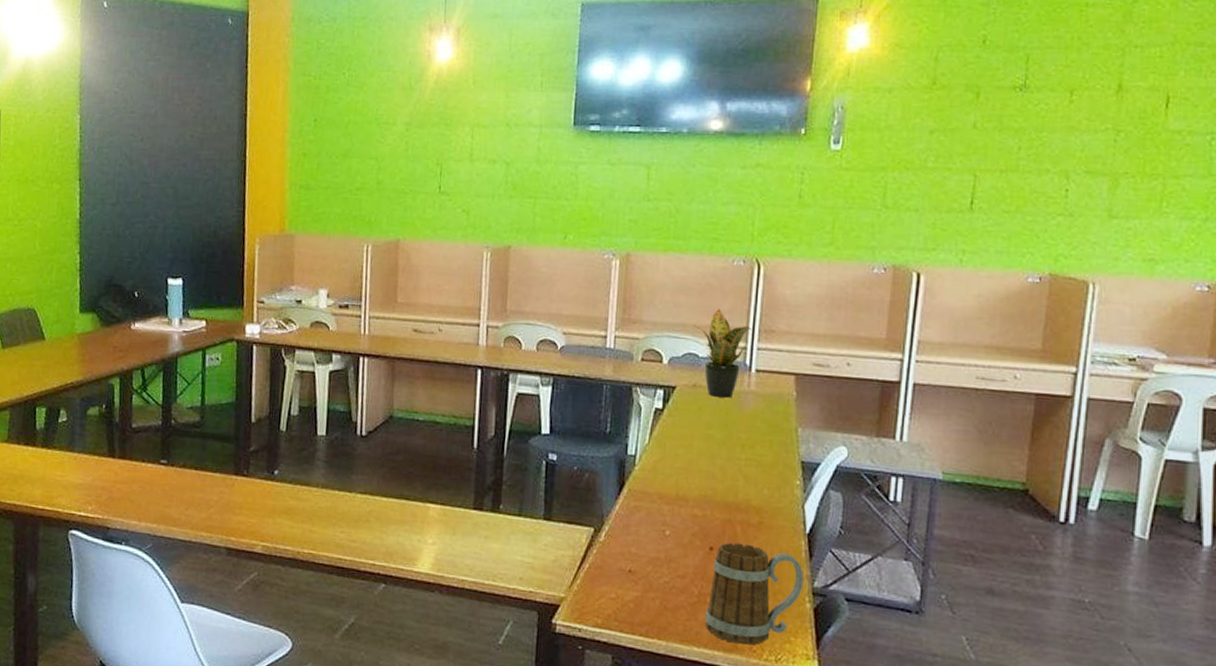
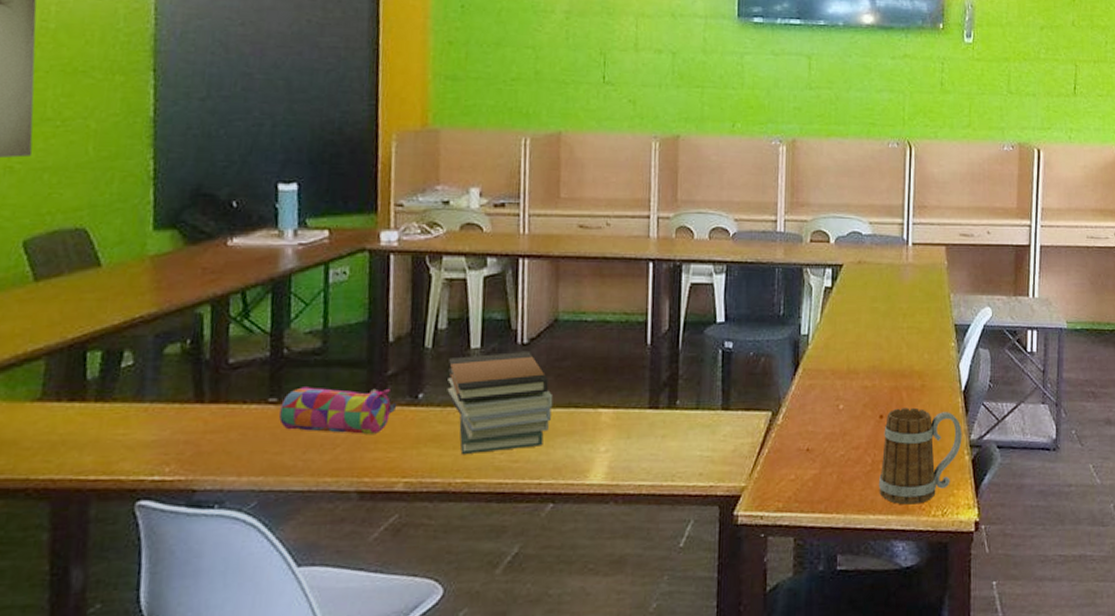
pencil case: none [167,453,258,502] -> present [278,387,397,435]
book stack: none [297,441,387,531] -> present [447,352,554,454]
potted plant: present [694,309,753,398] -> none [856,189,908,271]

